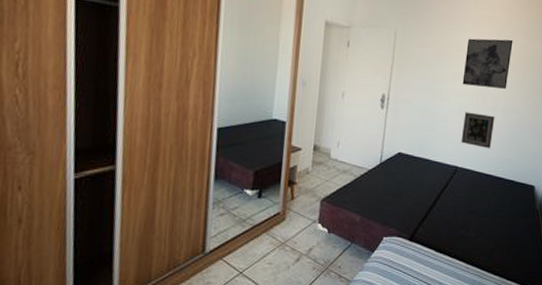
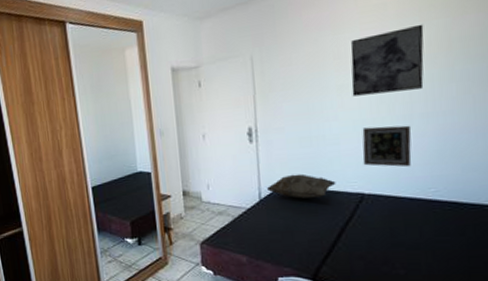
decorative pillow: none [388,143,440,166] -> present [267,173,336,199]

